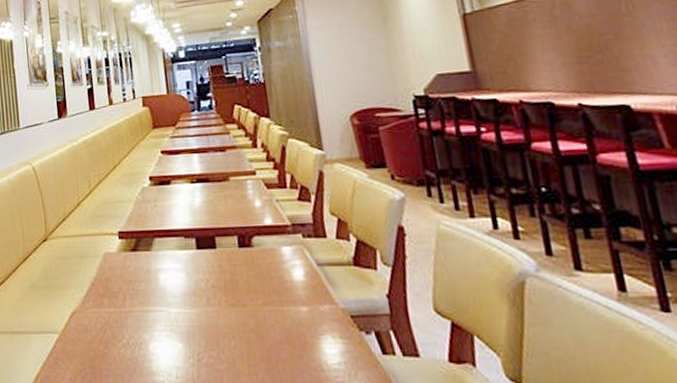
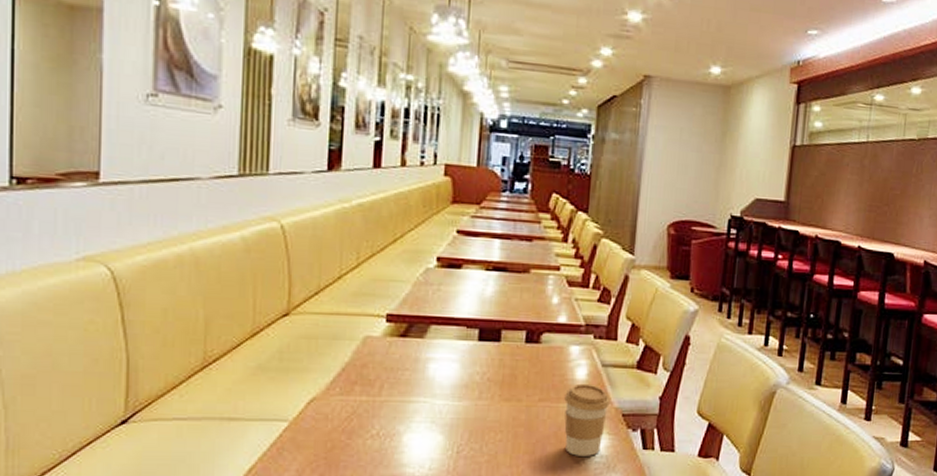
coffee cup: none [287,284,337,363] -> present [564,383,610,456]

